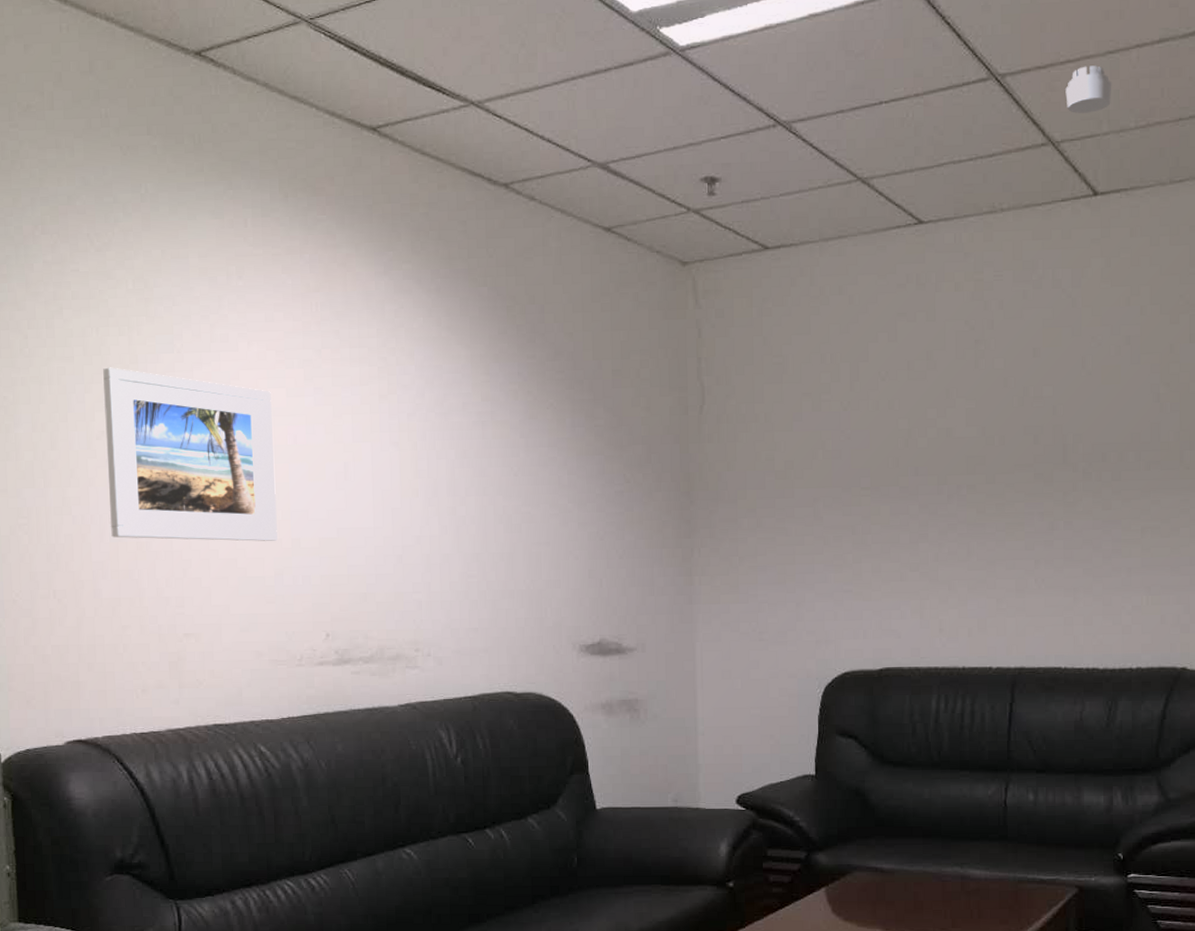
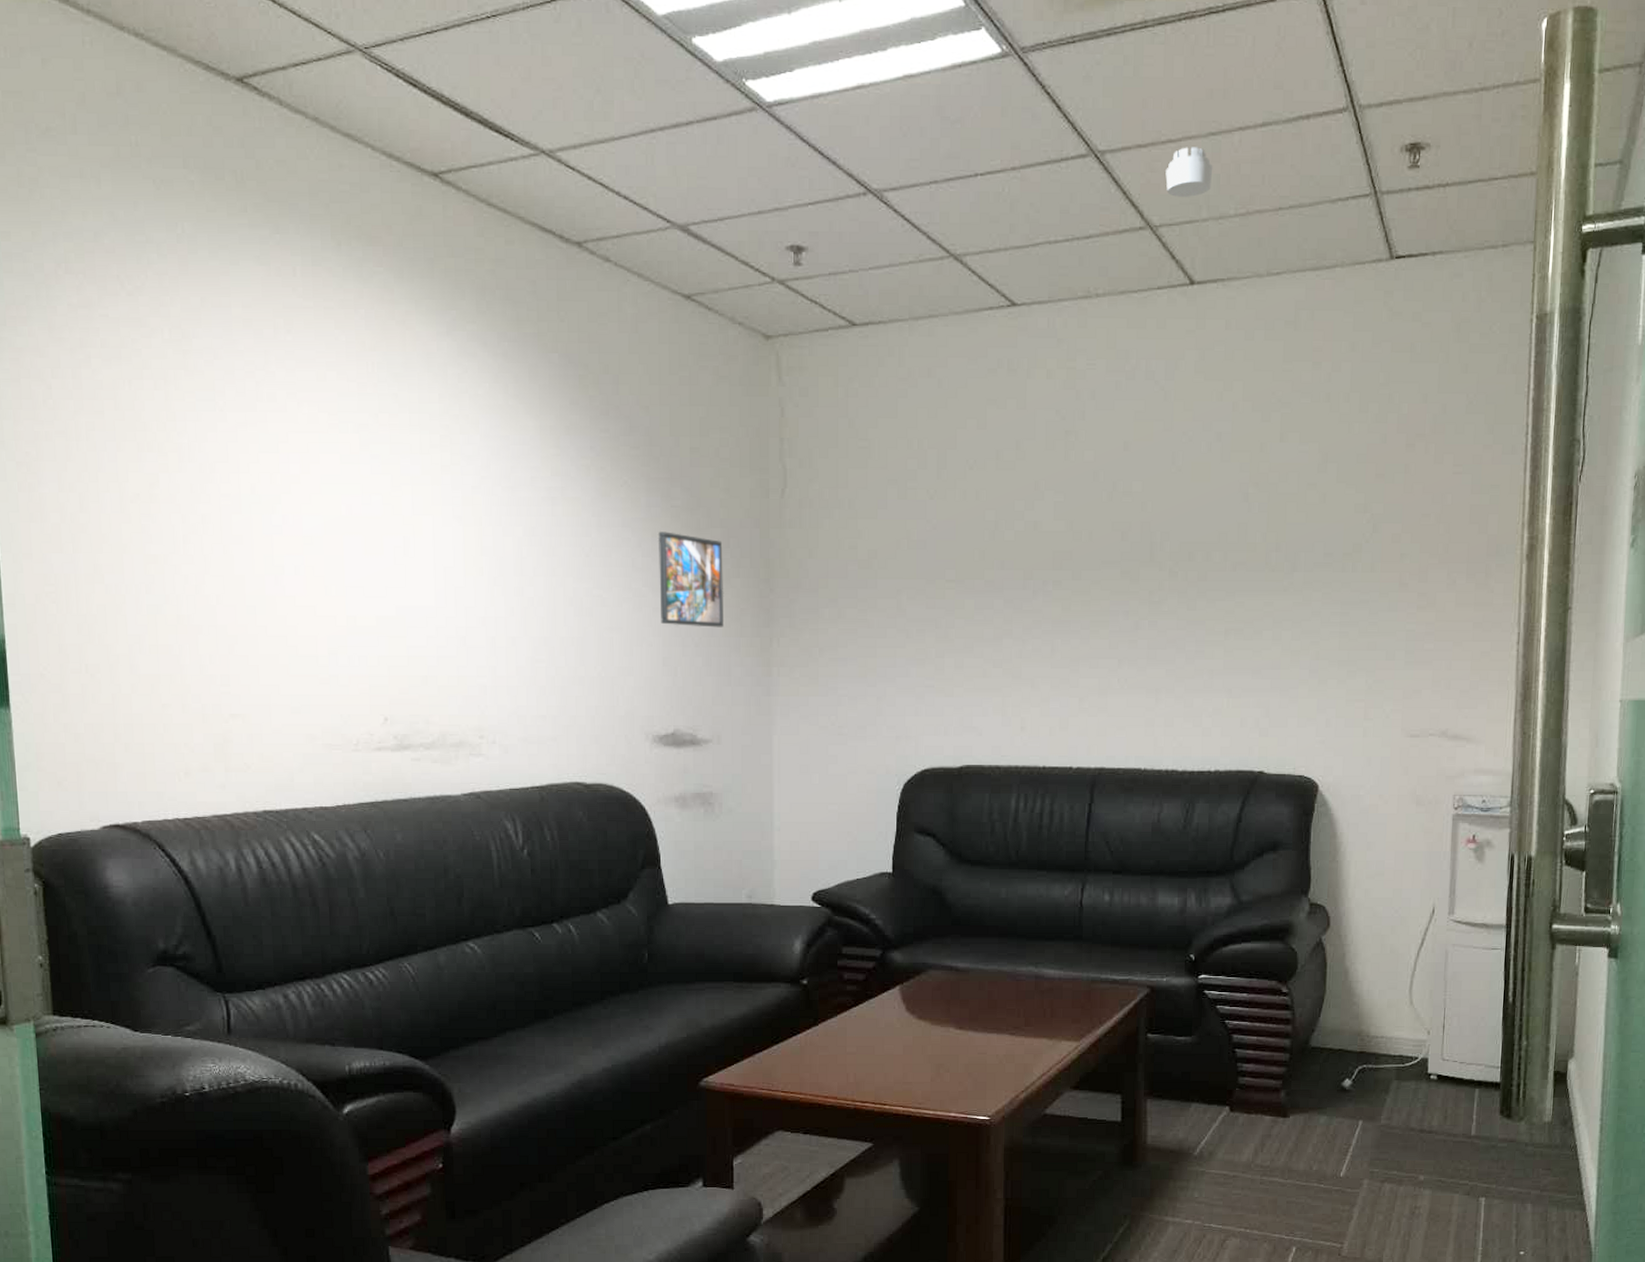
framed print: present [103,367,278,541] -> none [137,424,331,618]
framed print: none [582,450,647,540] -> present [657,531,724,628]

